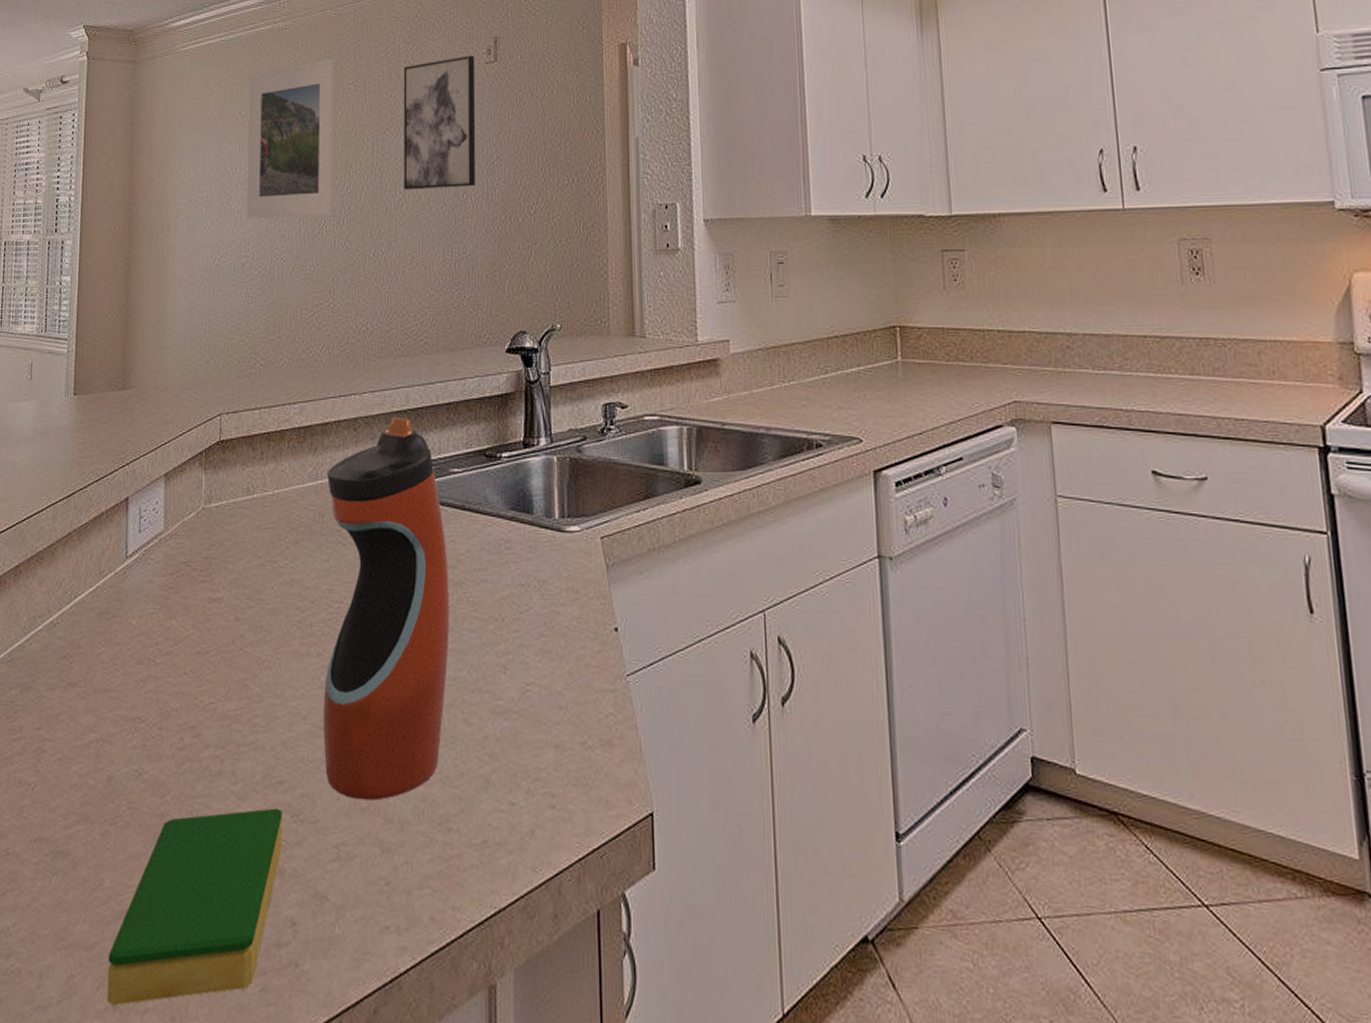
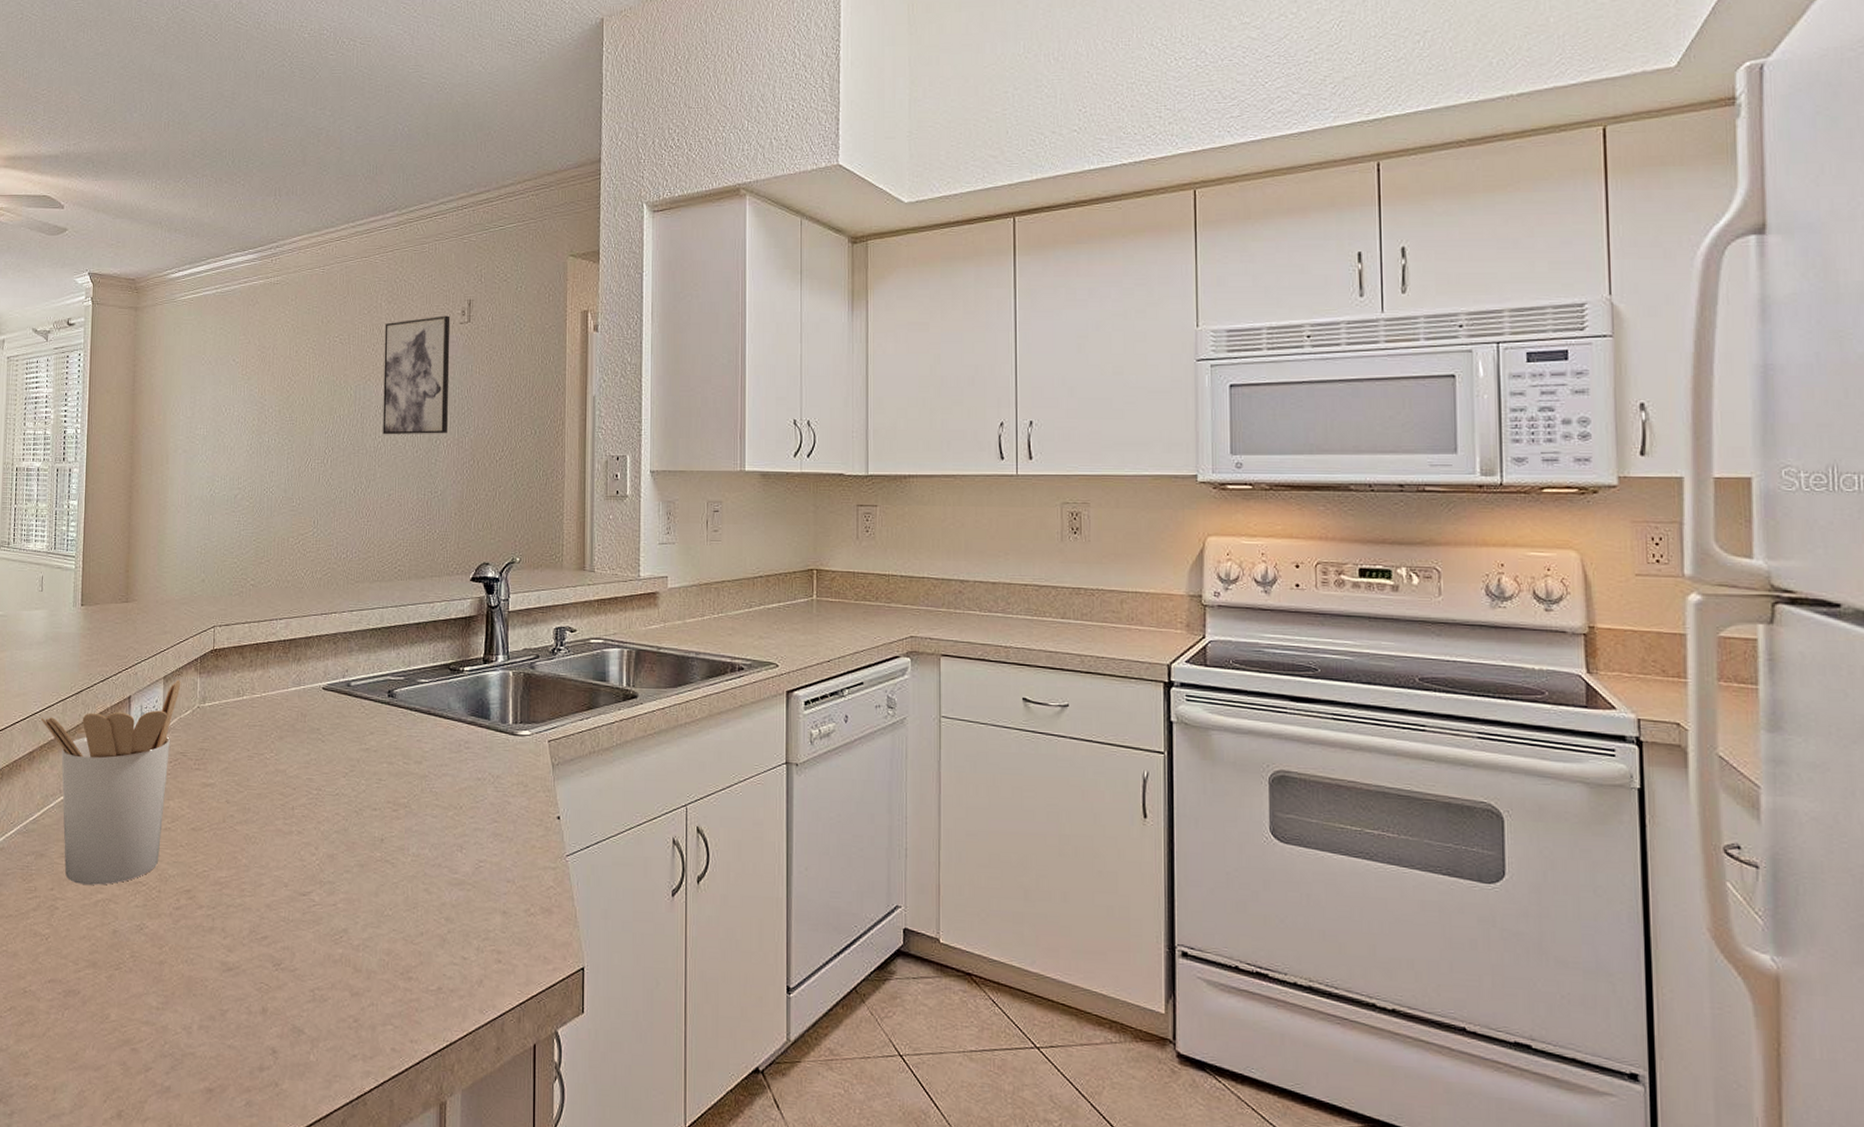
utensil holder: none [28,476,184,723] -> present [40,679,181,885]
dish sponge: present [107,808,282,1005] -> none [113,958,266,1115]
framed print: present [246,59,337,219] -> none [239,314,324,456]
water bottle: present [323,416,449,801] -> none [302,633,415,954]

